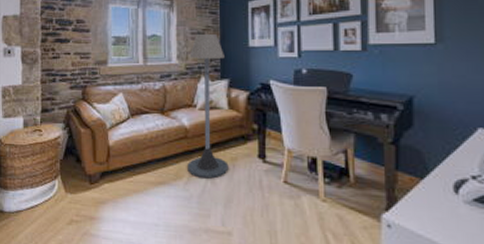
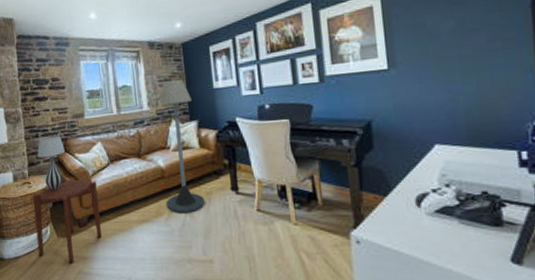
side table: none [42,131,113,223] -> present [32,179,102,264]
table lamp: none [52,81,83,141] -> present [37,135,65,190]

